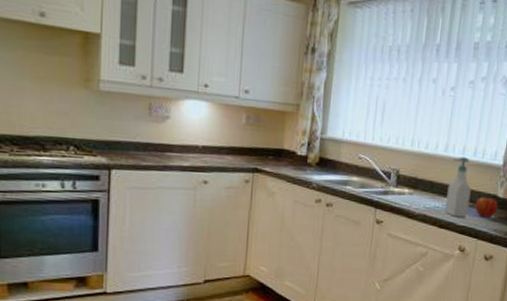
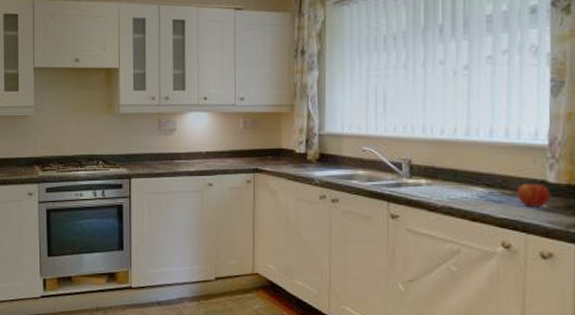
soap bottle: present [444,157,471,218] -> none [475,140,509,209]

